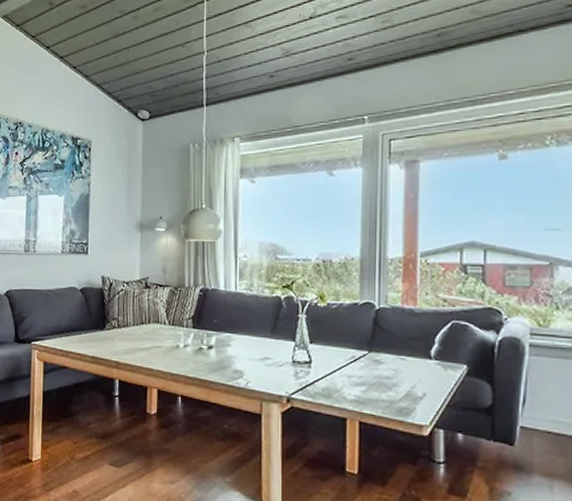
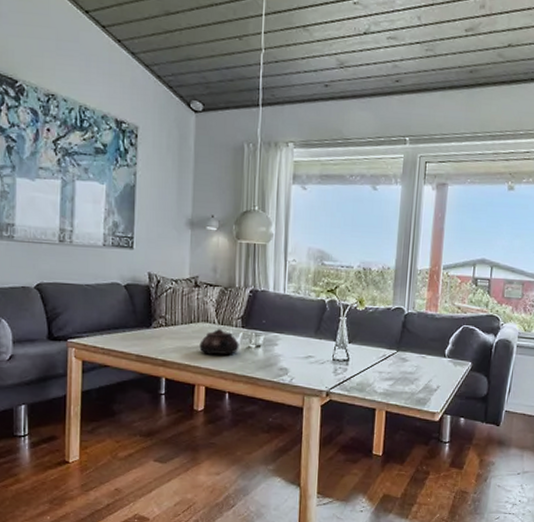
teapot: none [151,330,191,357] -> present [199,329,239,355]

